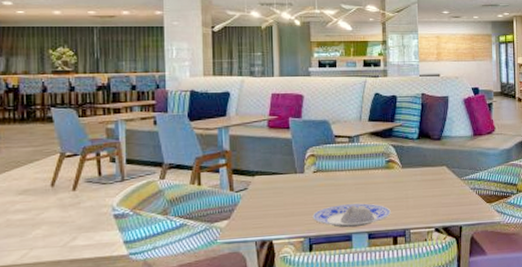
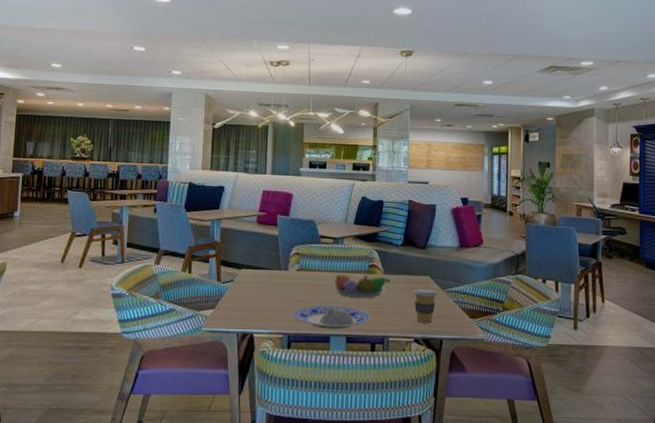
fruit bowl: none [352,170,409,194] -> present [333,273,391,298]
coffee cup: none [432,178,455,213] -> present [414,288,438,323]

